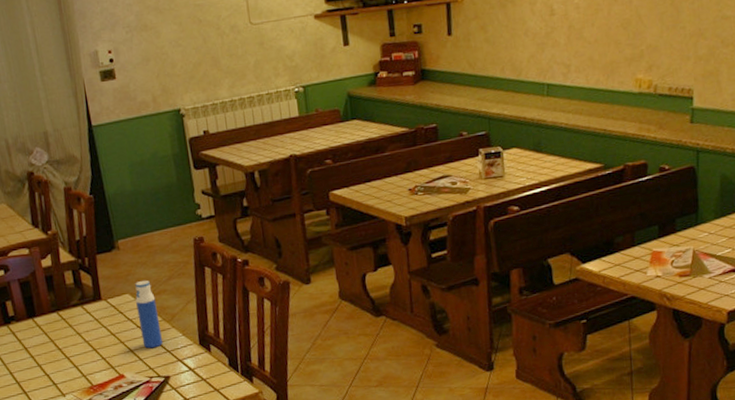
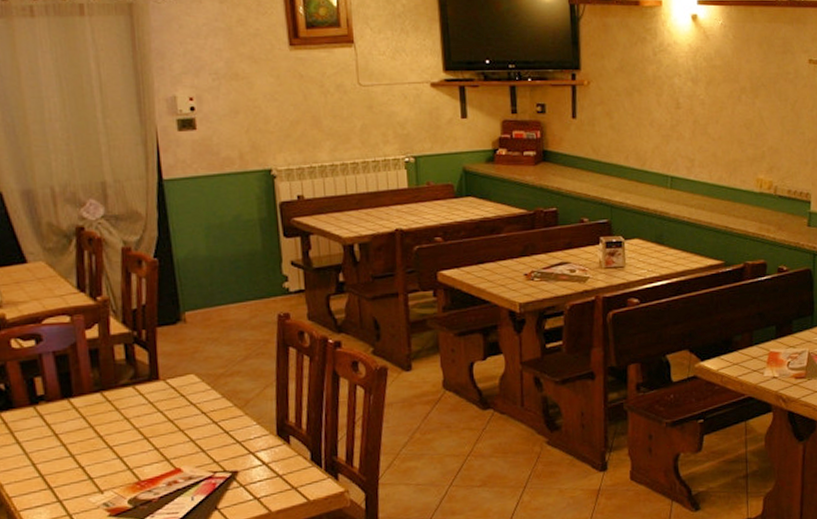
water bottle: present [135,280,163,349] -> none [202,358,232,439]

